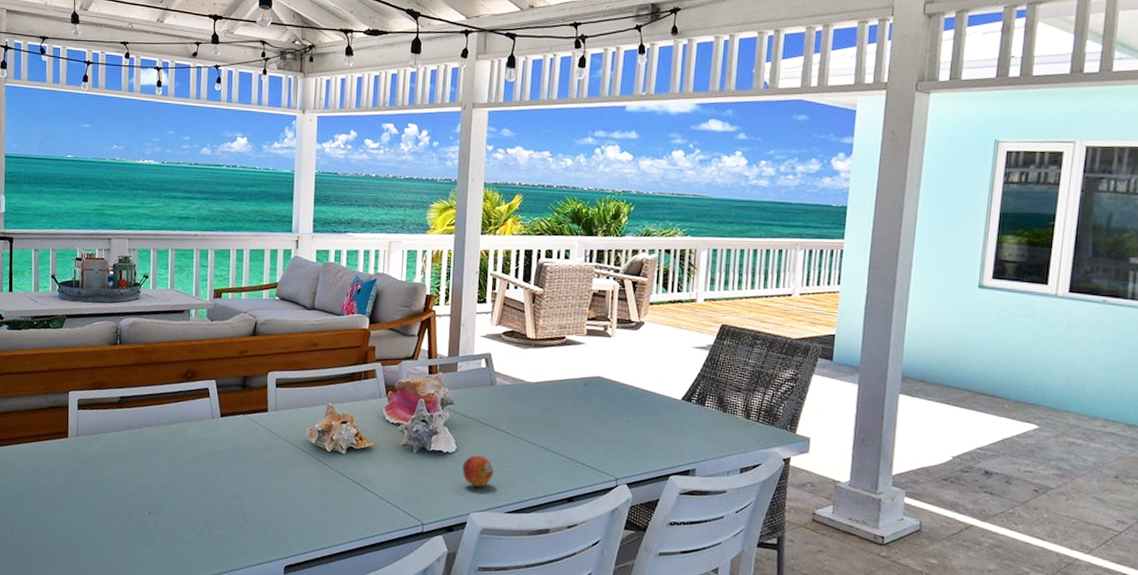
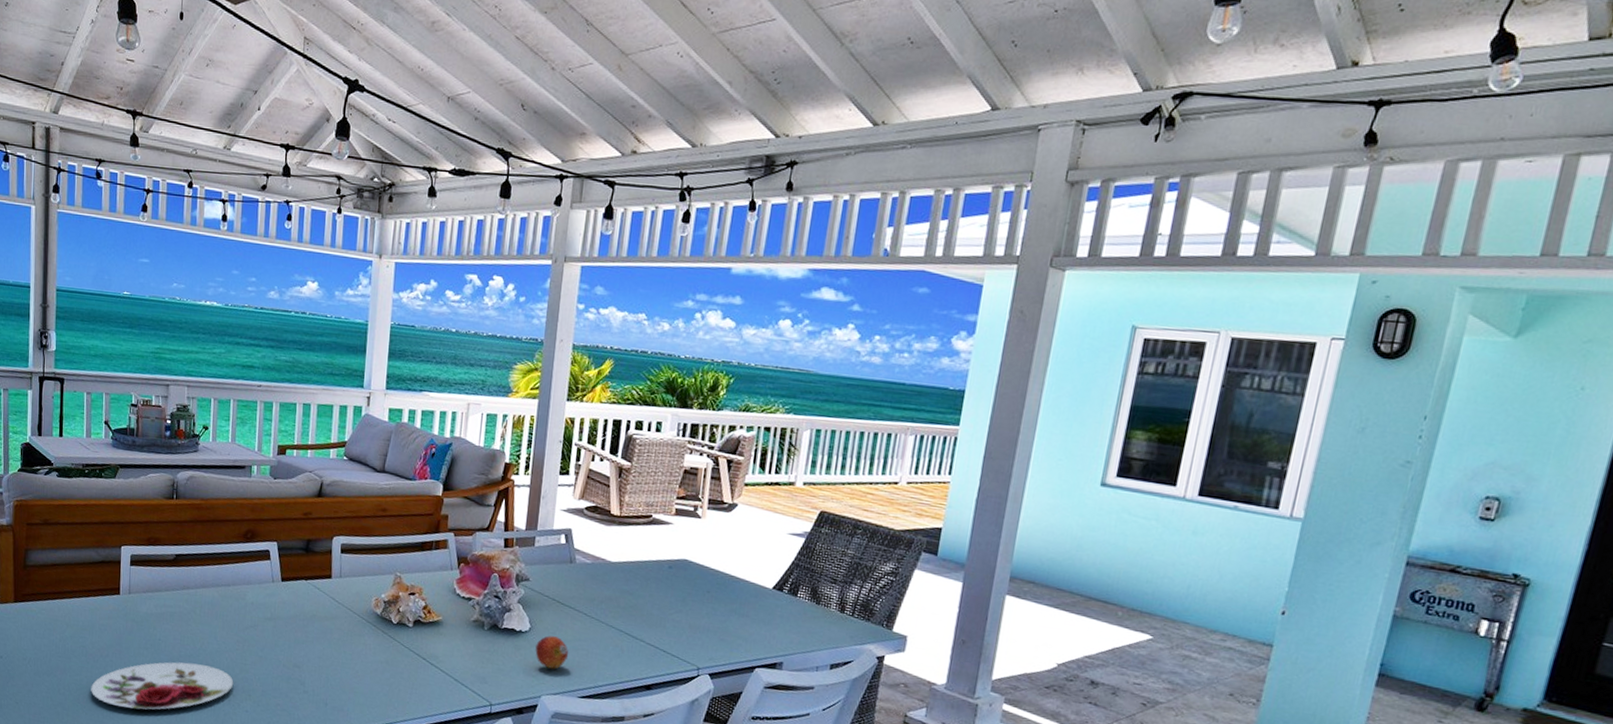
plate: none [42,499,178,547] -> present [91,662,234,710]

